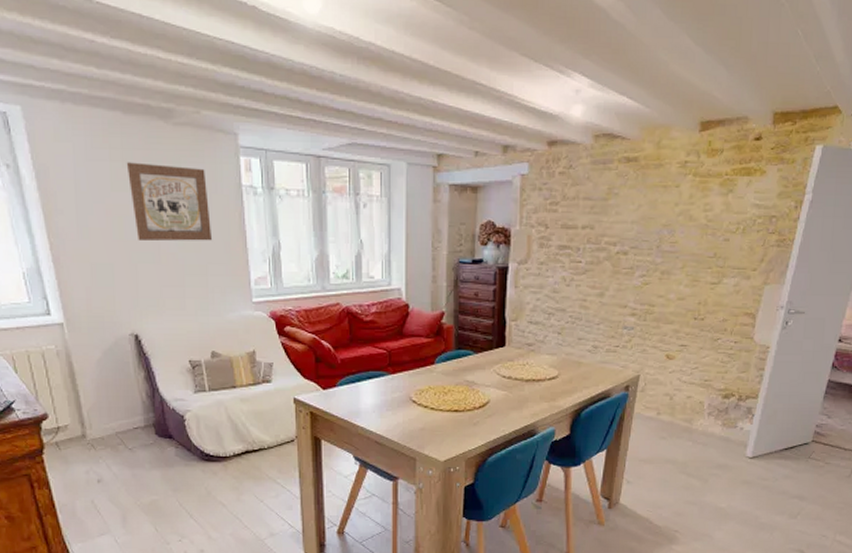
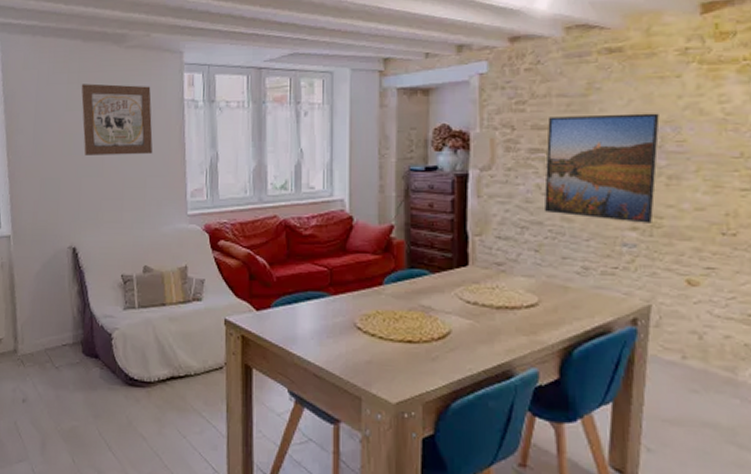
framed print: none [567,217,660,310] -> present [543,113,660,223]

